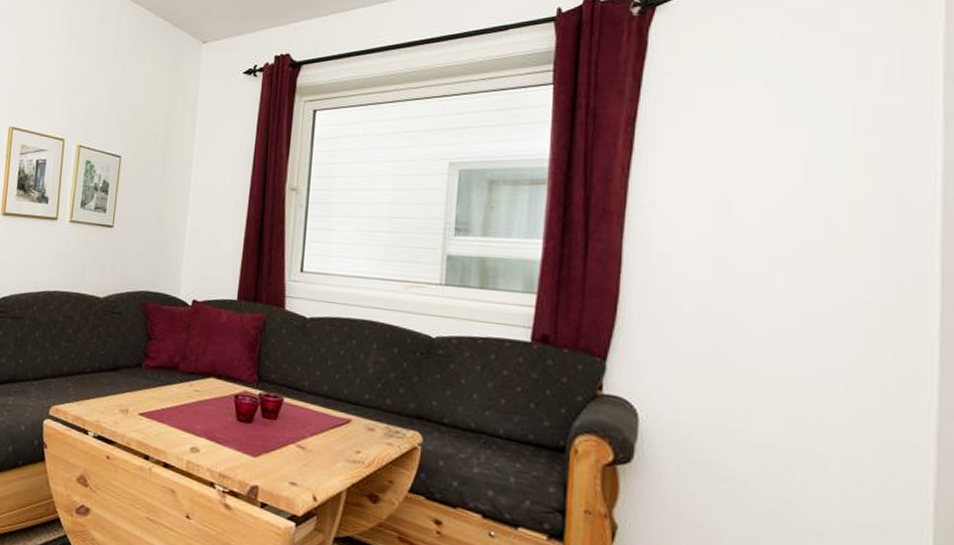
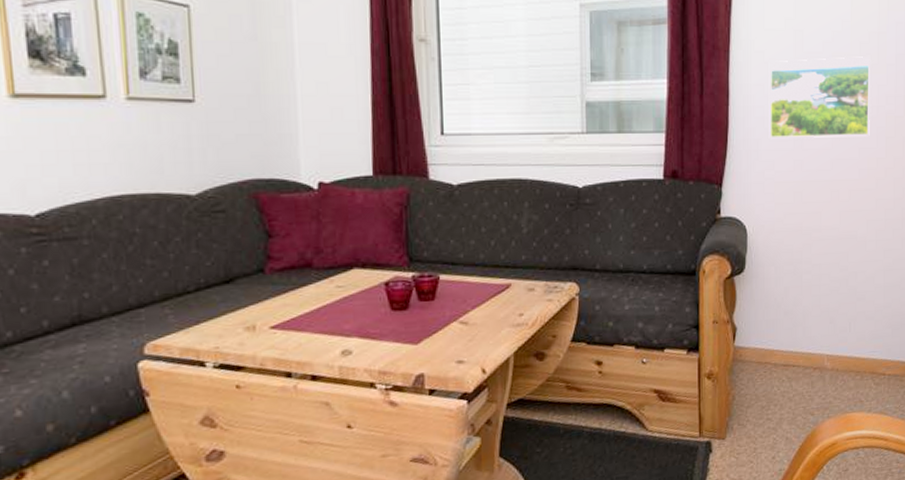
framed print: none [674,230,838,330] -> present [768,56,871,138]

